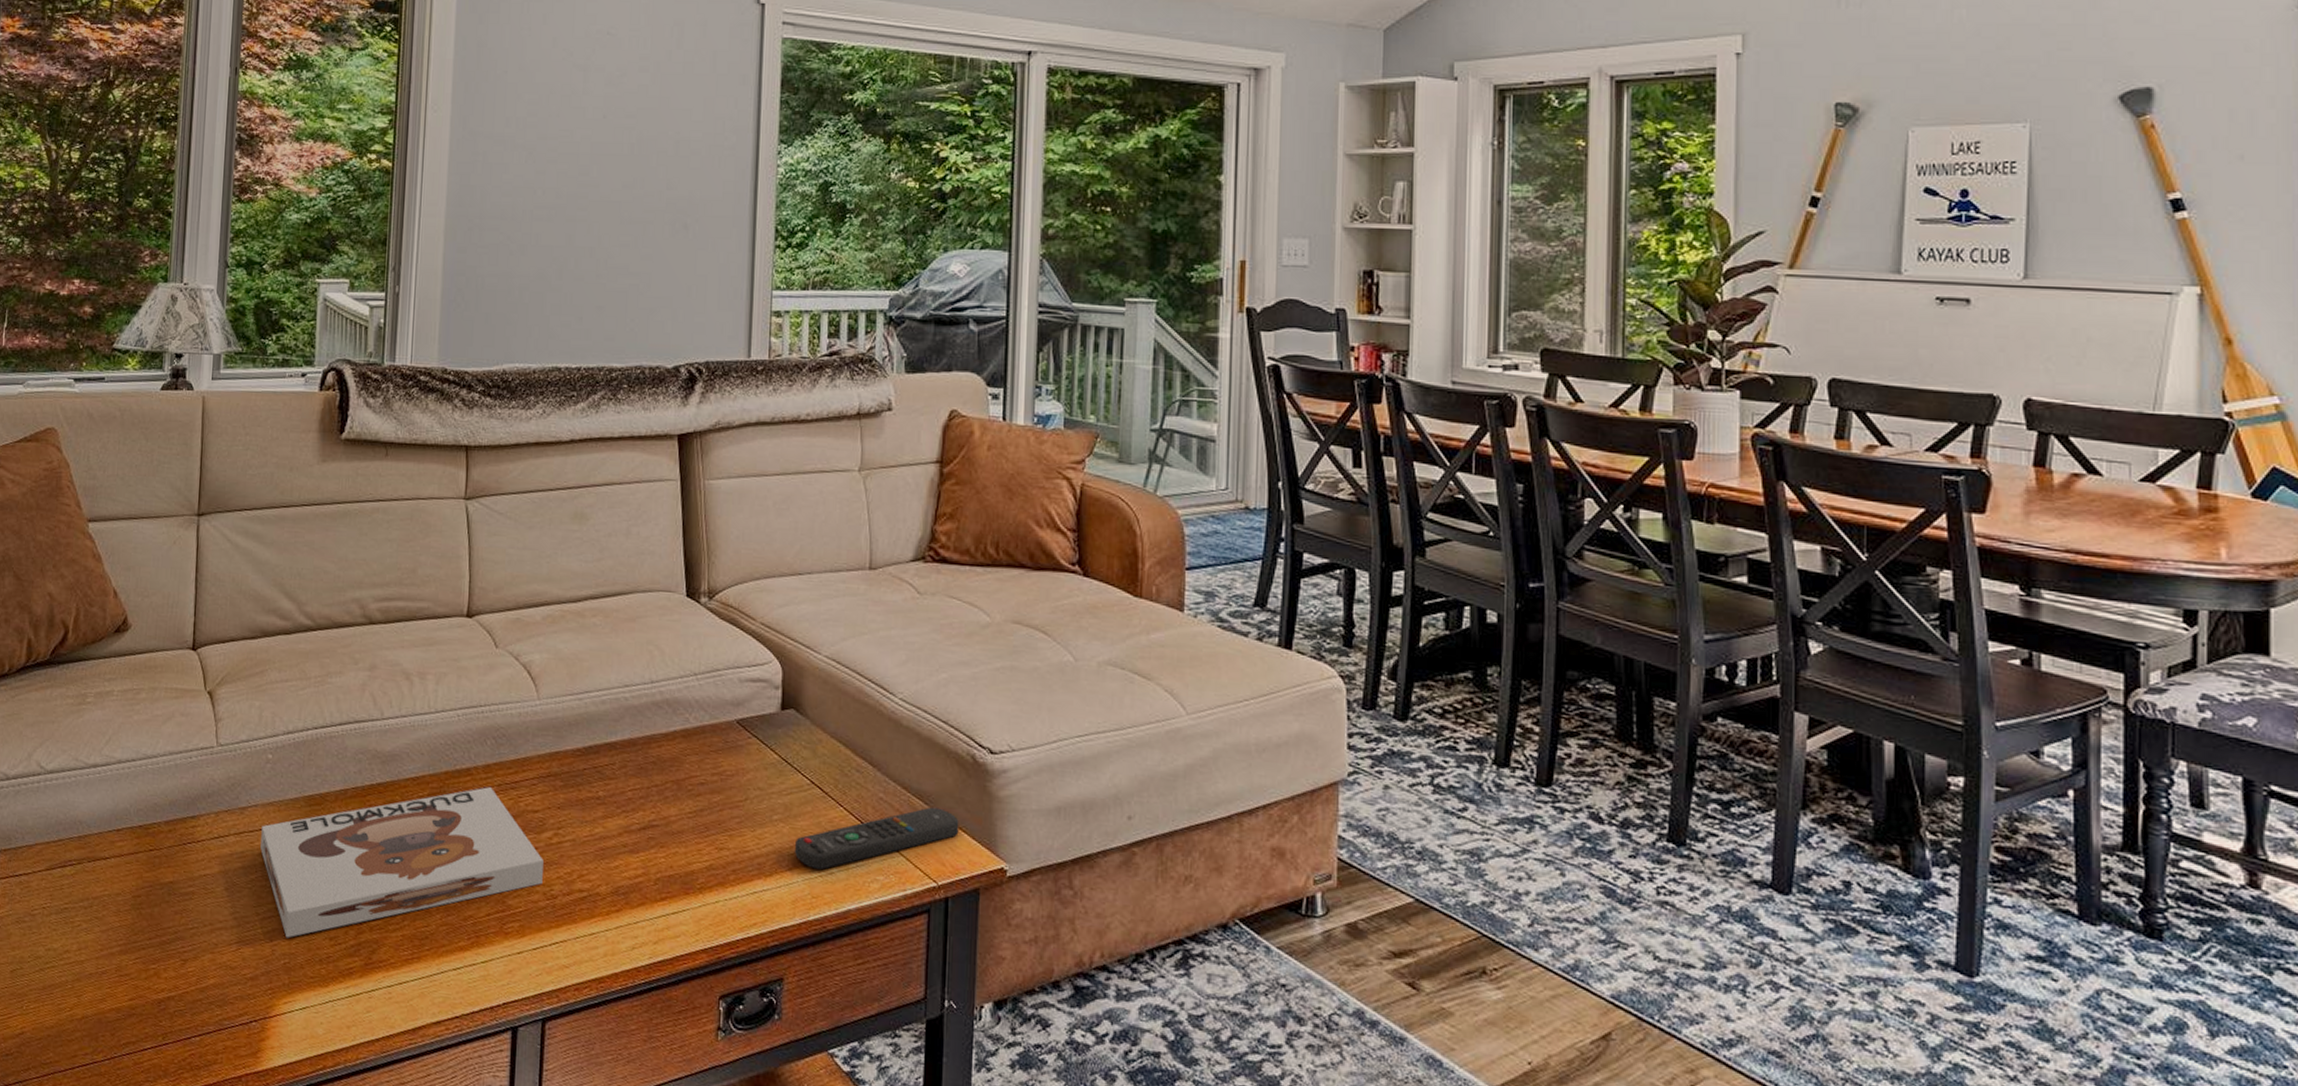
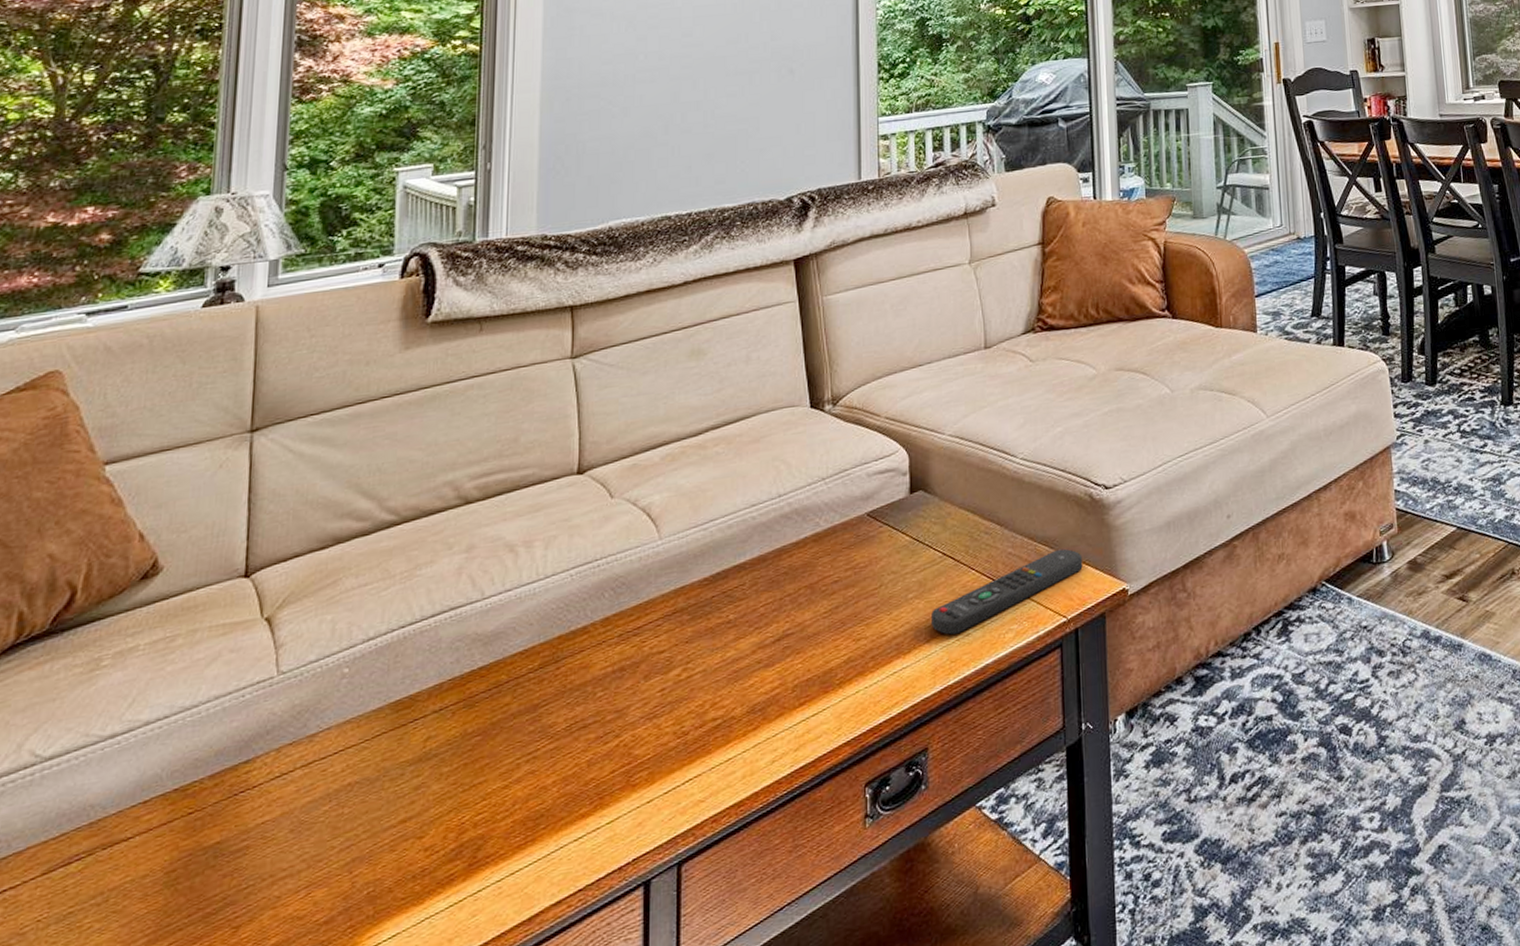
board game: present [260,787,543,938] -> none [335,640,672,865]

